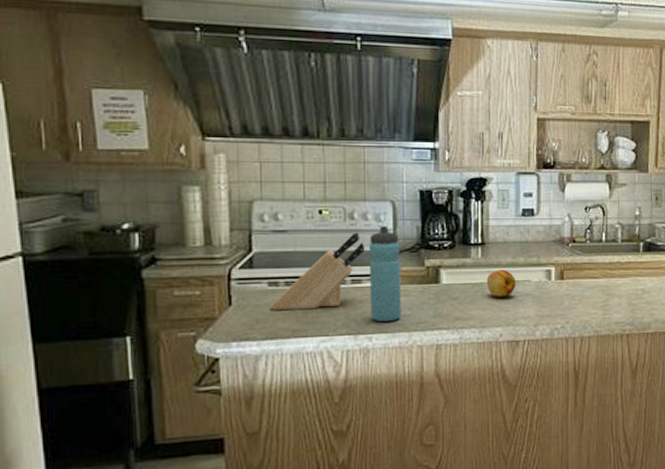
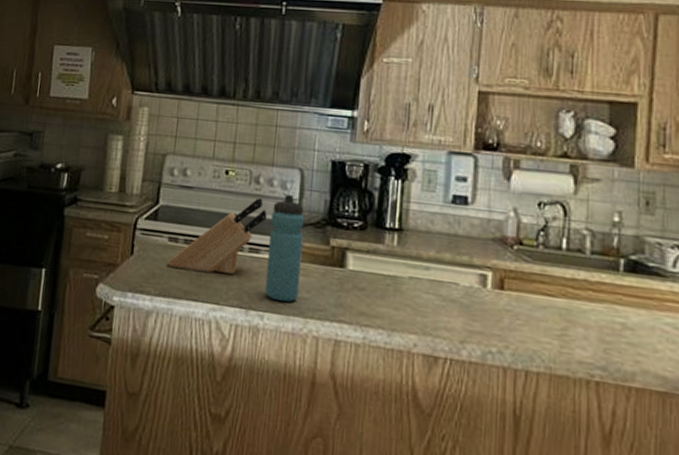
fruit: present [486,270,517,297] -> none [401,263,440,299]

